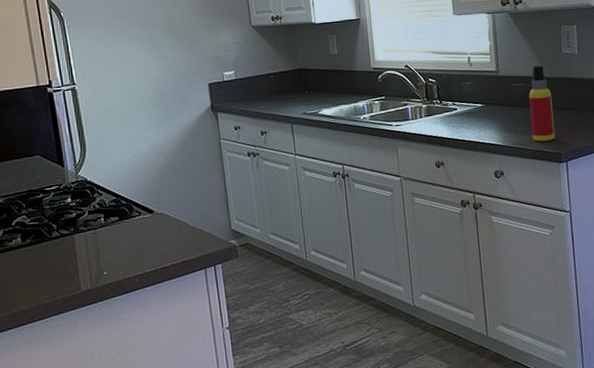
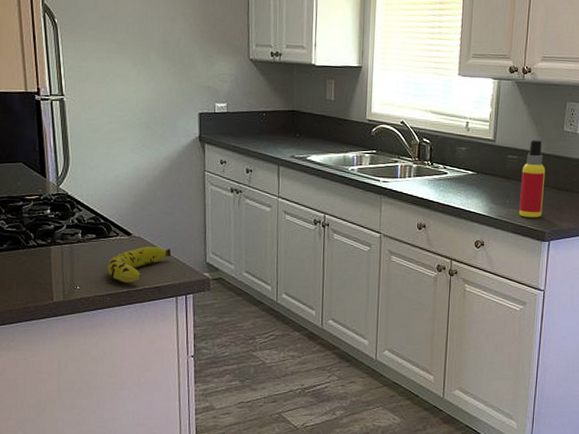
fruit: none [132,220,196,262] -> present [107,246,172,283]

